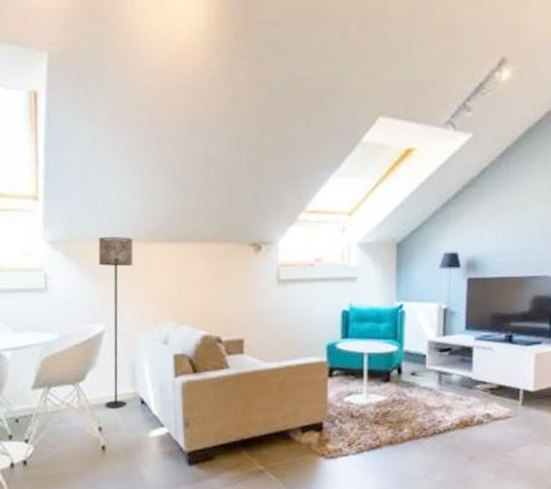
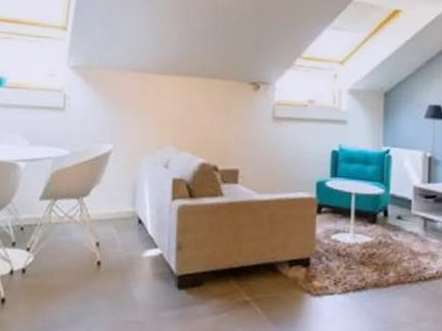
floor lamp: present [98,237,134,409] -> none [104,67,146,226]

